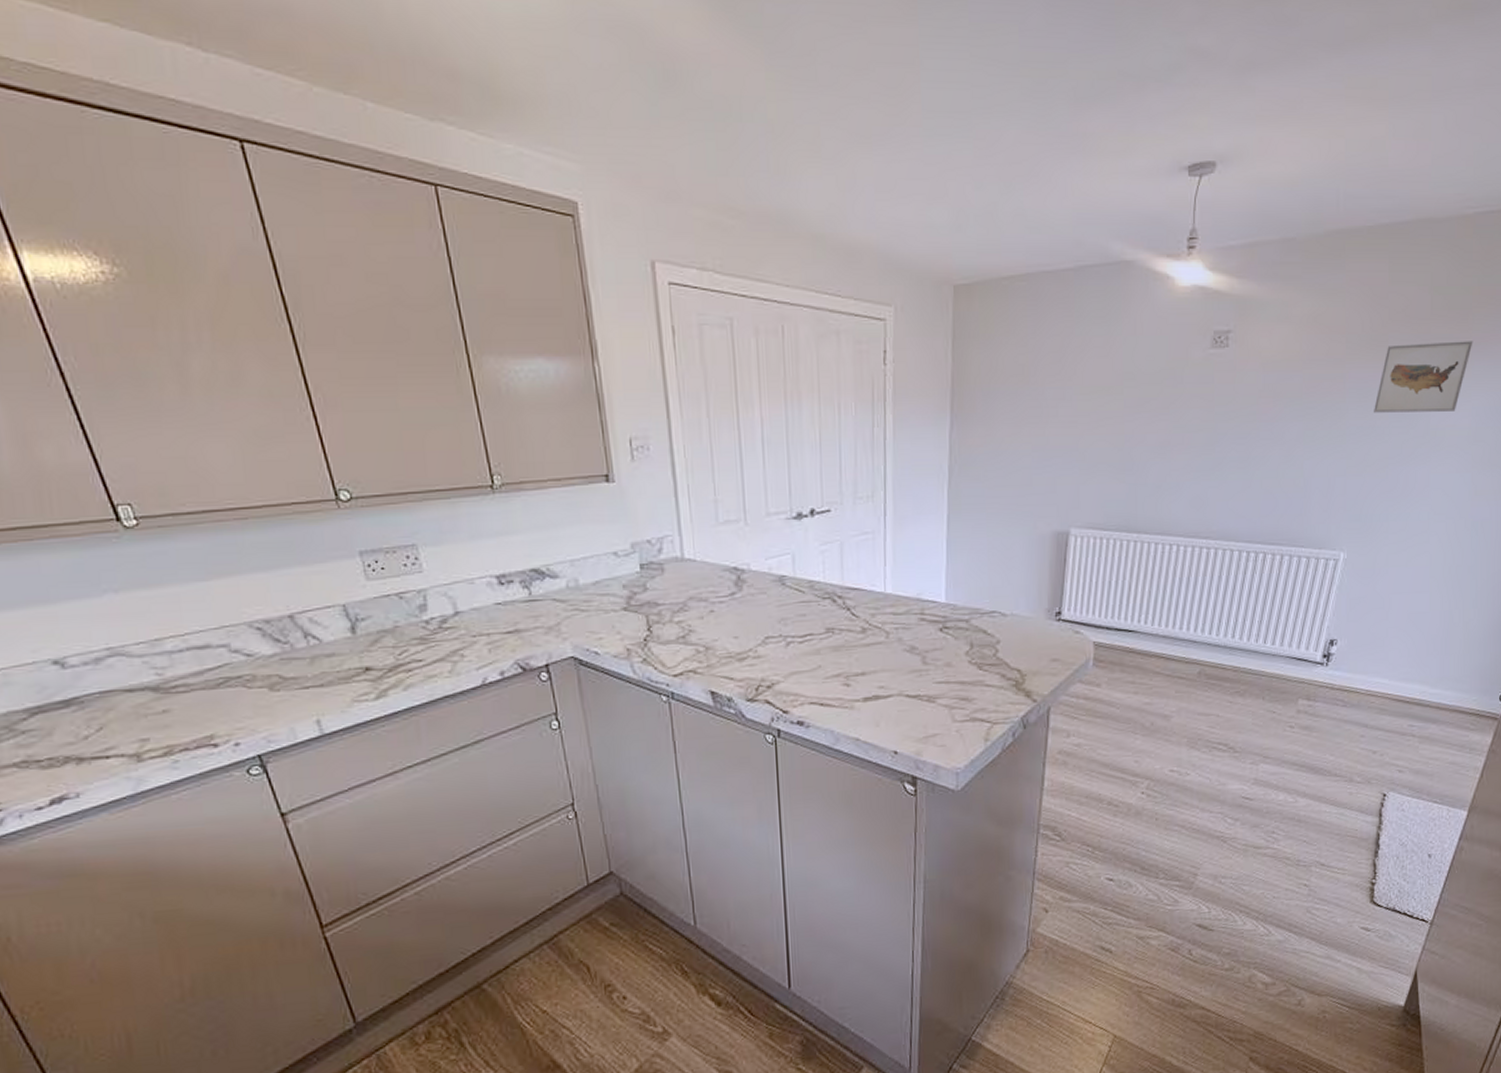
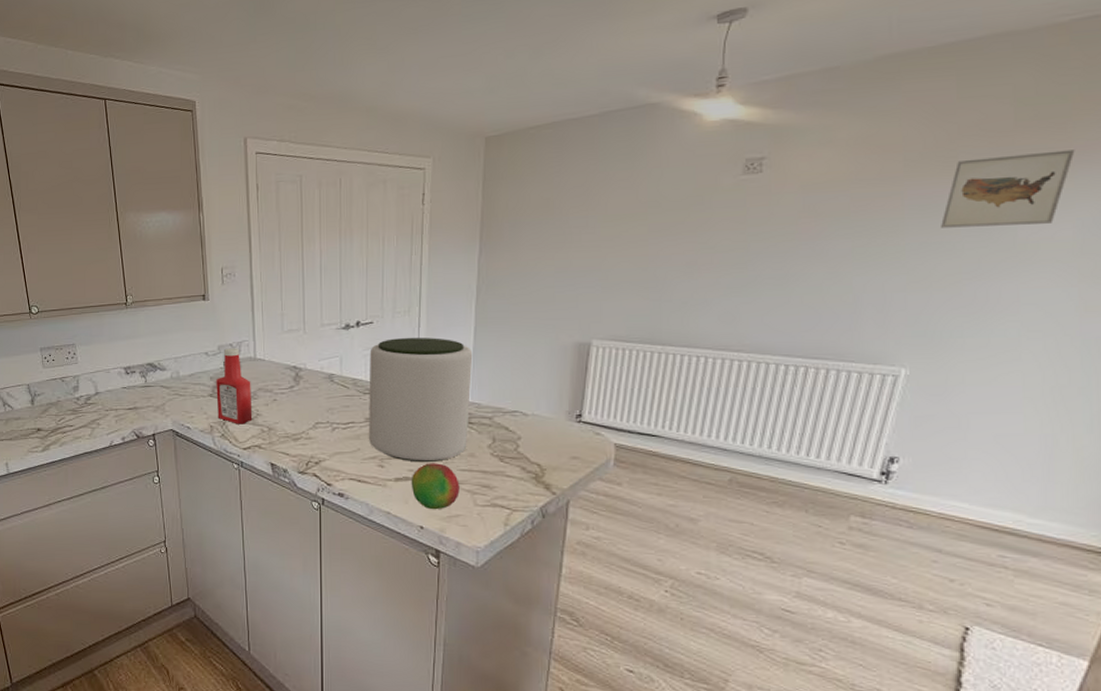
ketchup bottle: none [631,545,684,645] -> present [216,348,253,424]
plant pot: none [828,527,947,678] -> present [369,337,473,463]
fruit: none [881,676,936,731] -> present [411,463,460,510]

